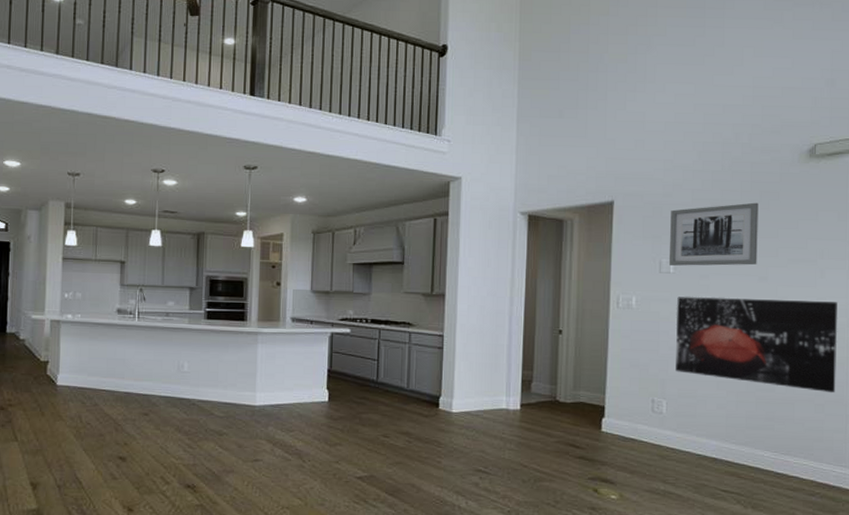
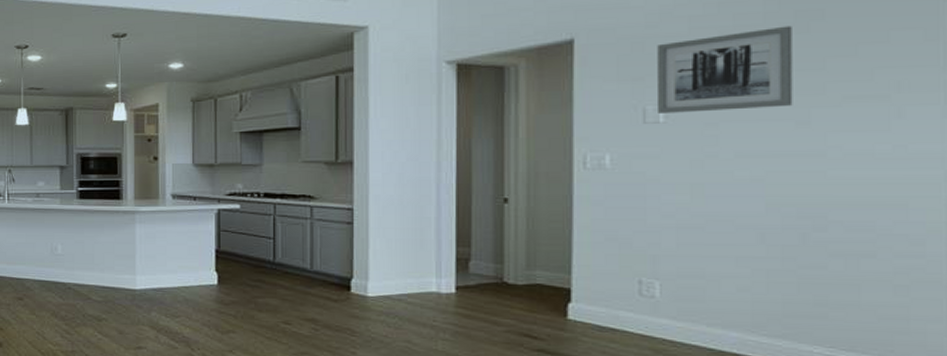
wall art: present [676,297,838,393] -> none [671,149,929,271]

